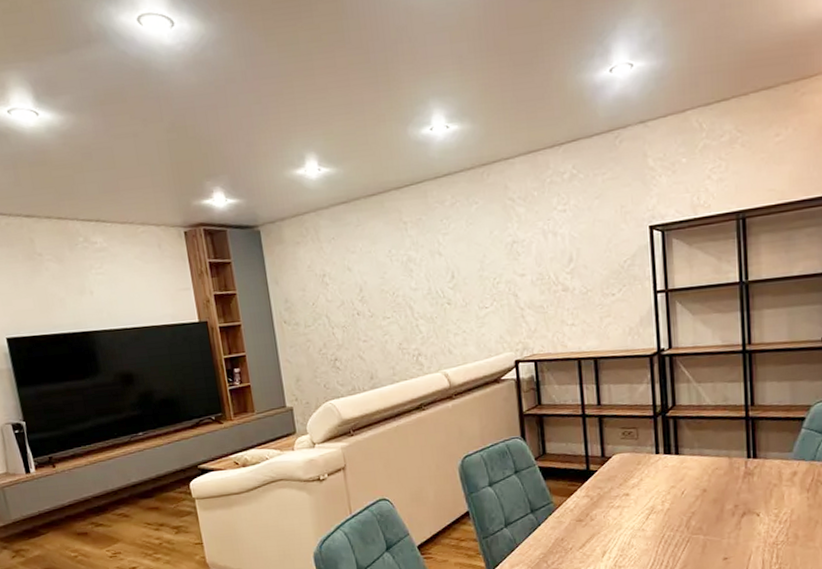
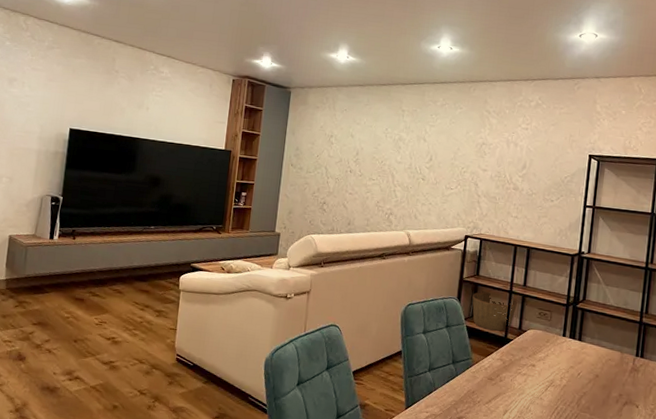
basket: none [539,421,594,466] -> present [472,292,518,331]

